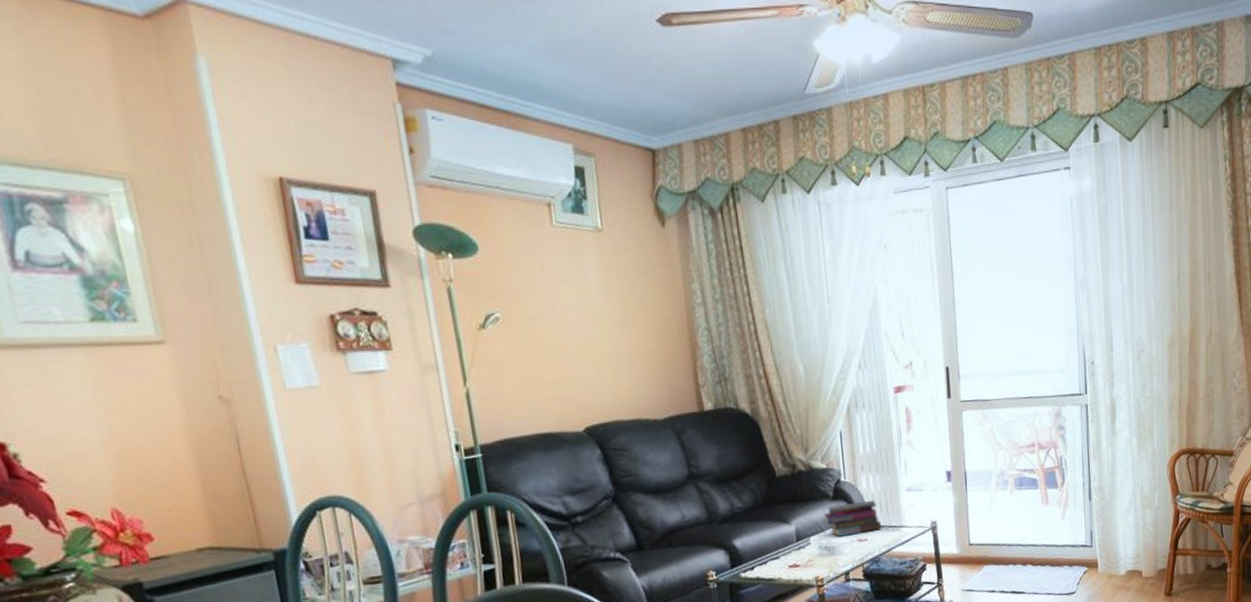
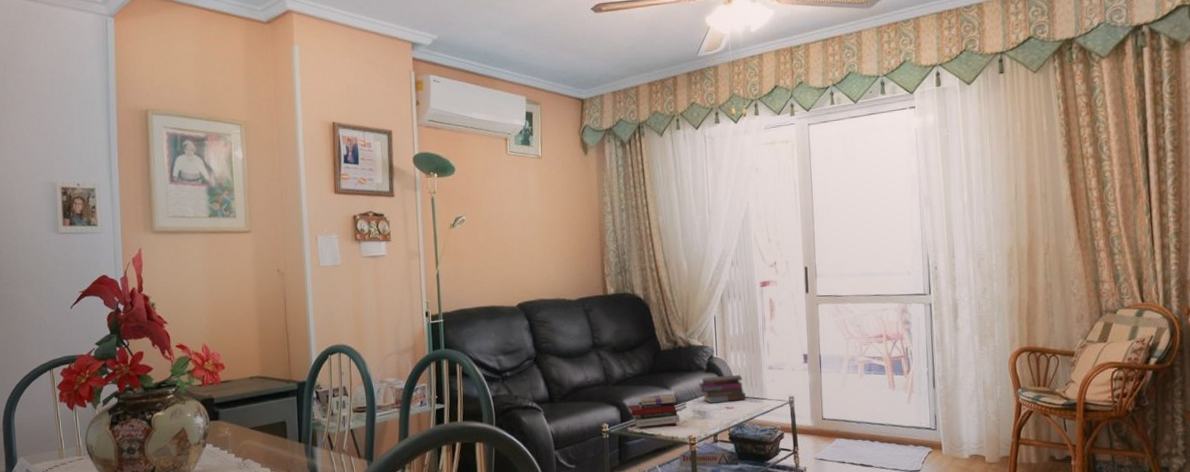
books: none [738,528,804,573] -> present [627,393,680,428]

